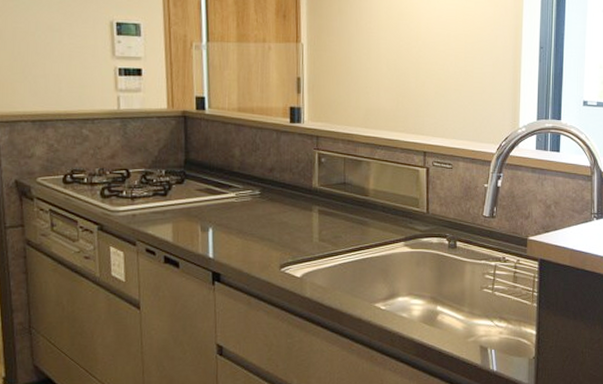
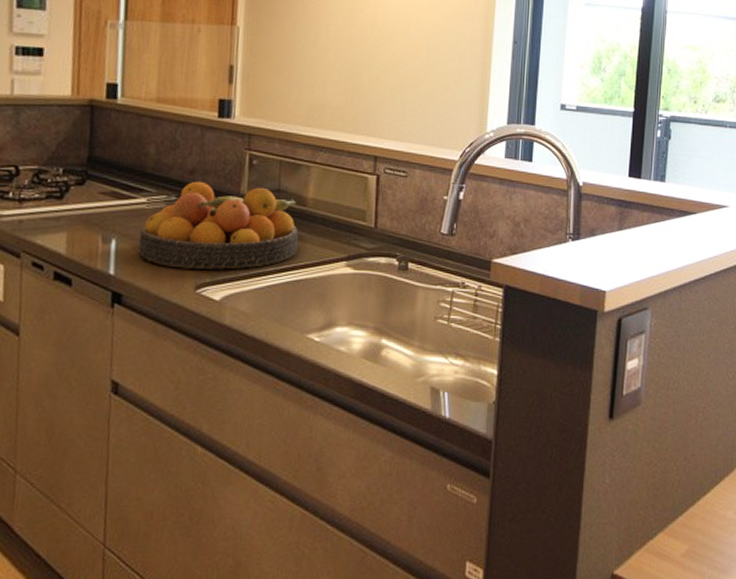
fruit bowl: none [231,177,364,251] -> present [138,181,299,270]

